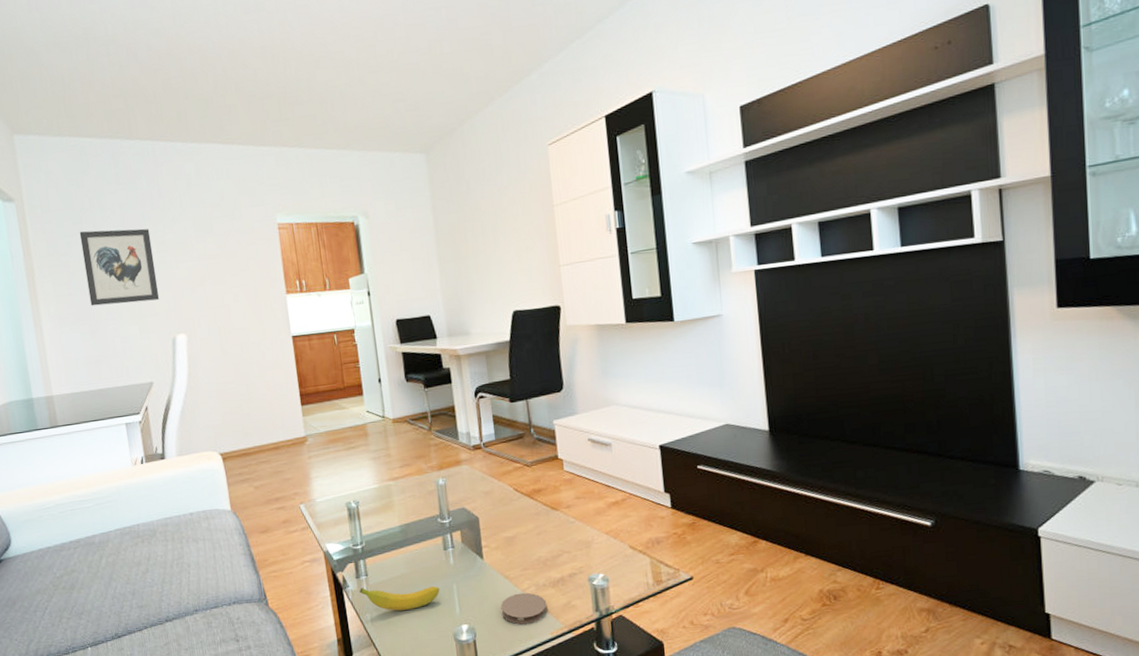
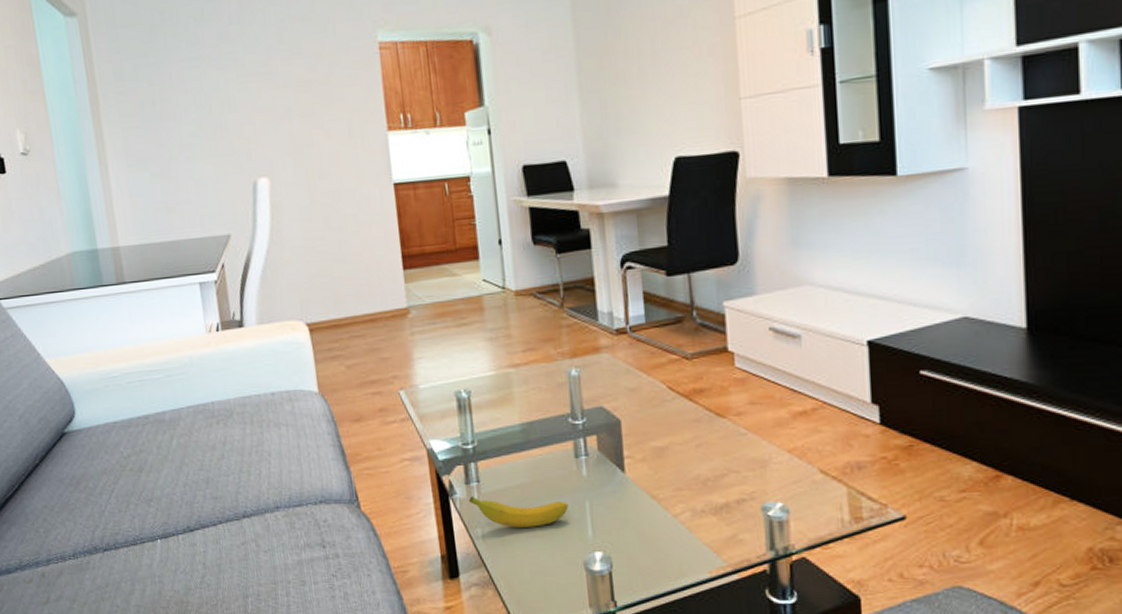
wall art: present [79,228,160,306] -> none [148,48,239,142]
coaster: present [500,592,547,625] -> none [645,518,706,558]

